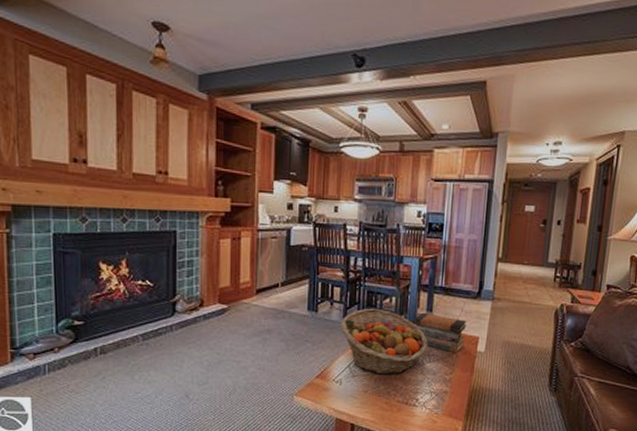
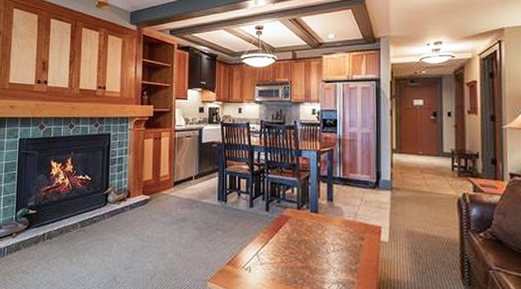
fruit basket: present [341,308,429,375] -> none [248,198,332,263]
book stack: present [412,312,467,354] -> none [314,202,368,243]

